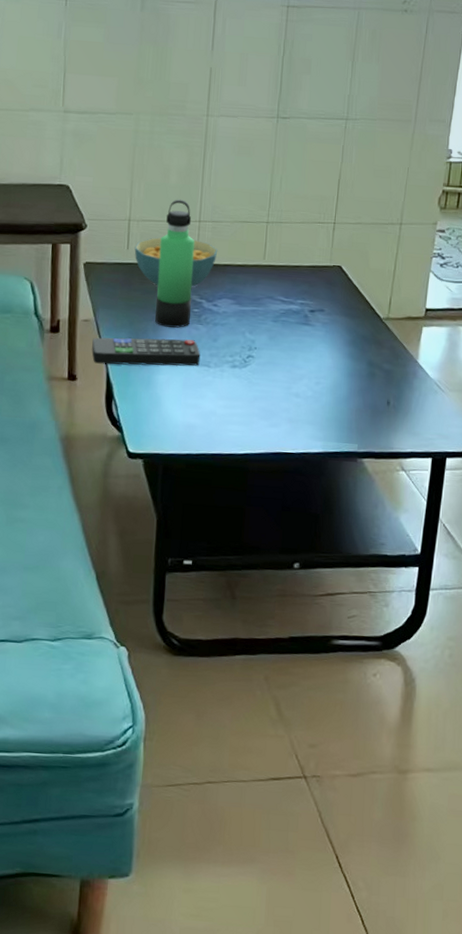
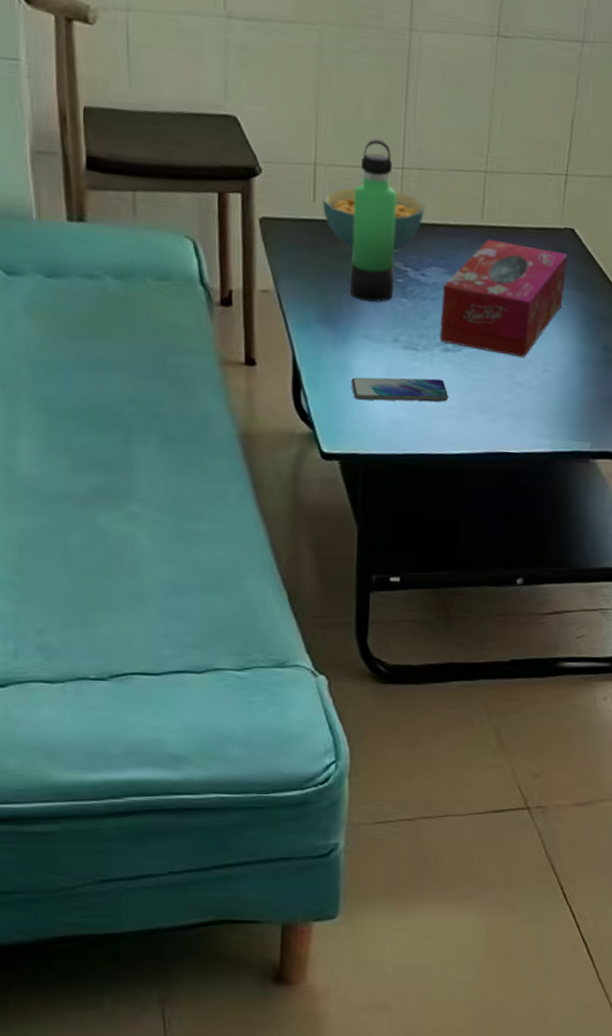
remote control: present [91,337,201,366] -> none [273,312,406,349]
smartphone: none [154,389,236,410] -> present [351,377,449,402]
tissue box: none [228,275,336,373] -> present [439,239,567,358]

